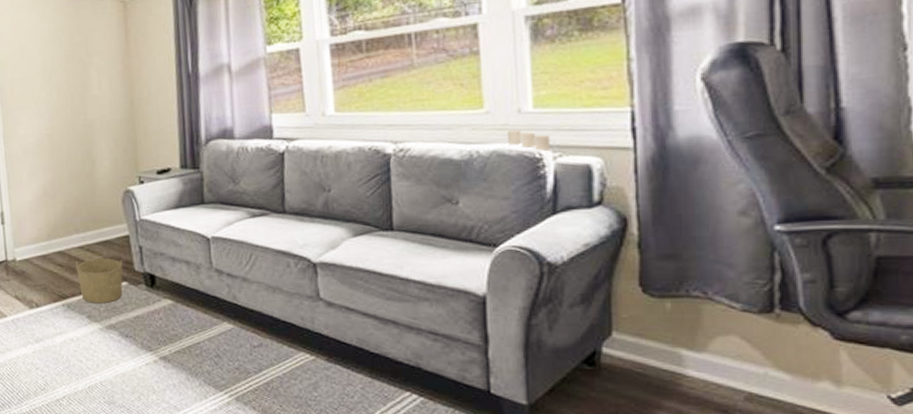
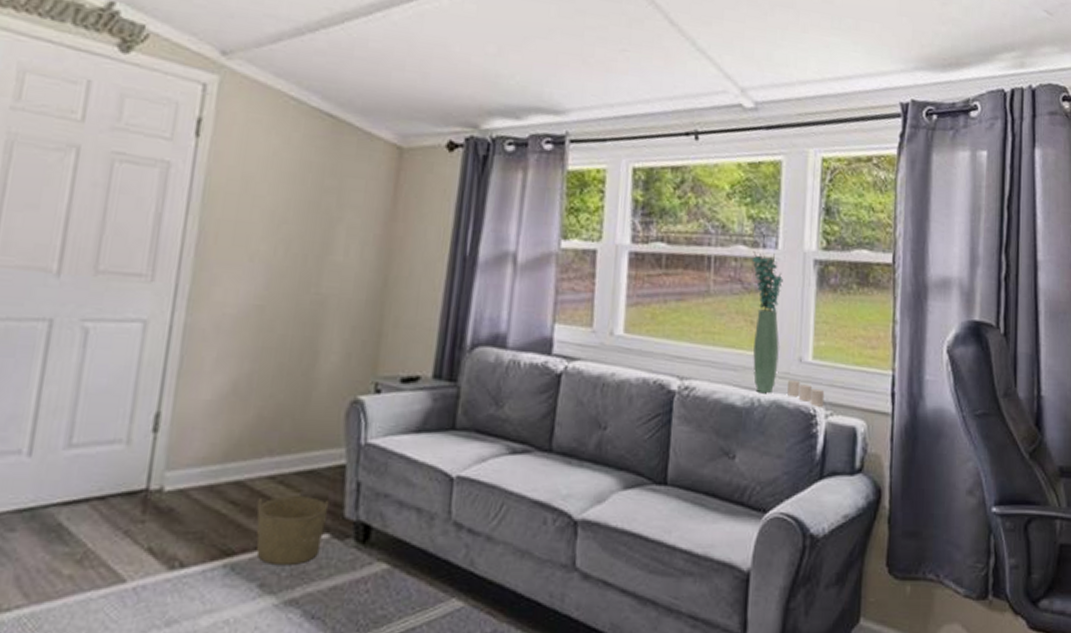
vase: none [455,19,495,146] -> present [752,251,783,394]

